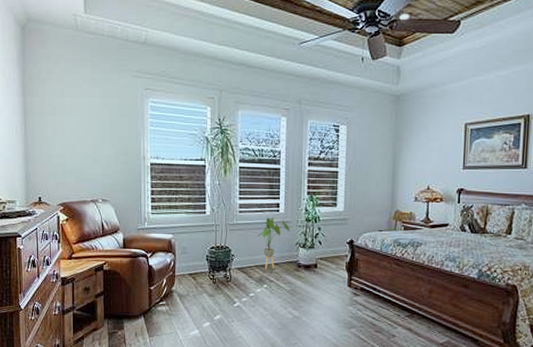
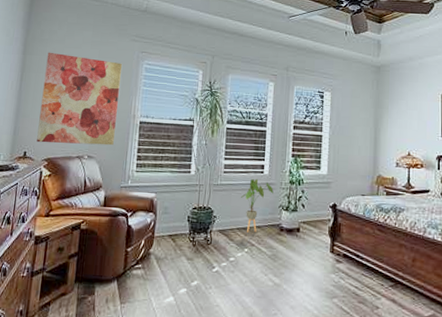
wall art: none [48,92,127,189] -> present [36,52,123,146]

